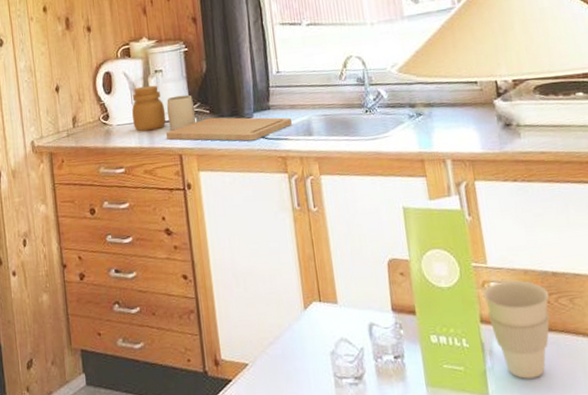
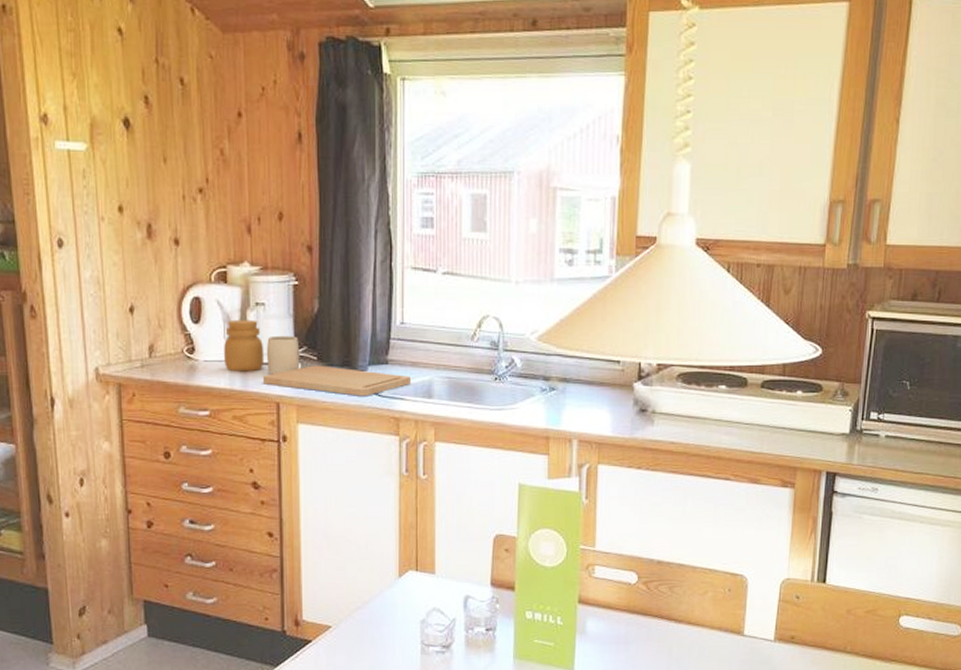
cup: present [483,280,550,379] -> none [586,565,651,657]

